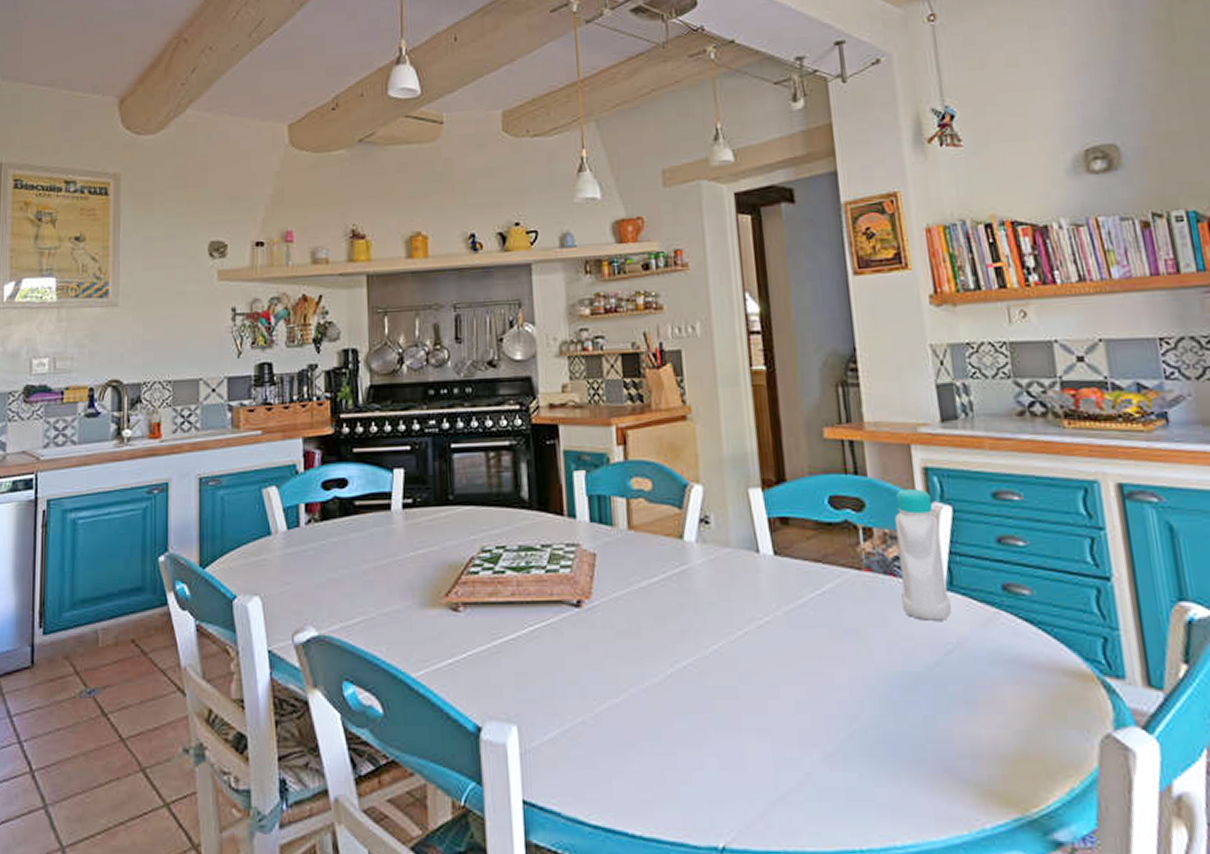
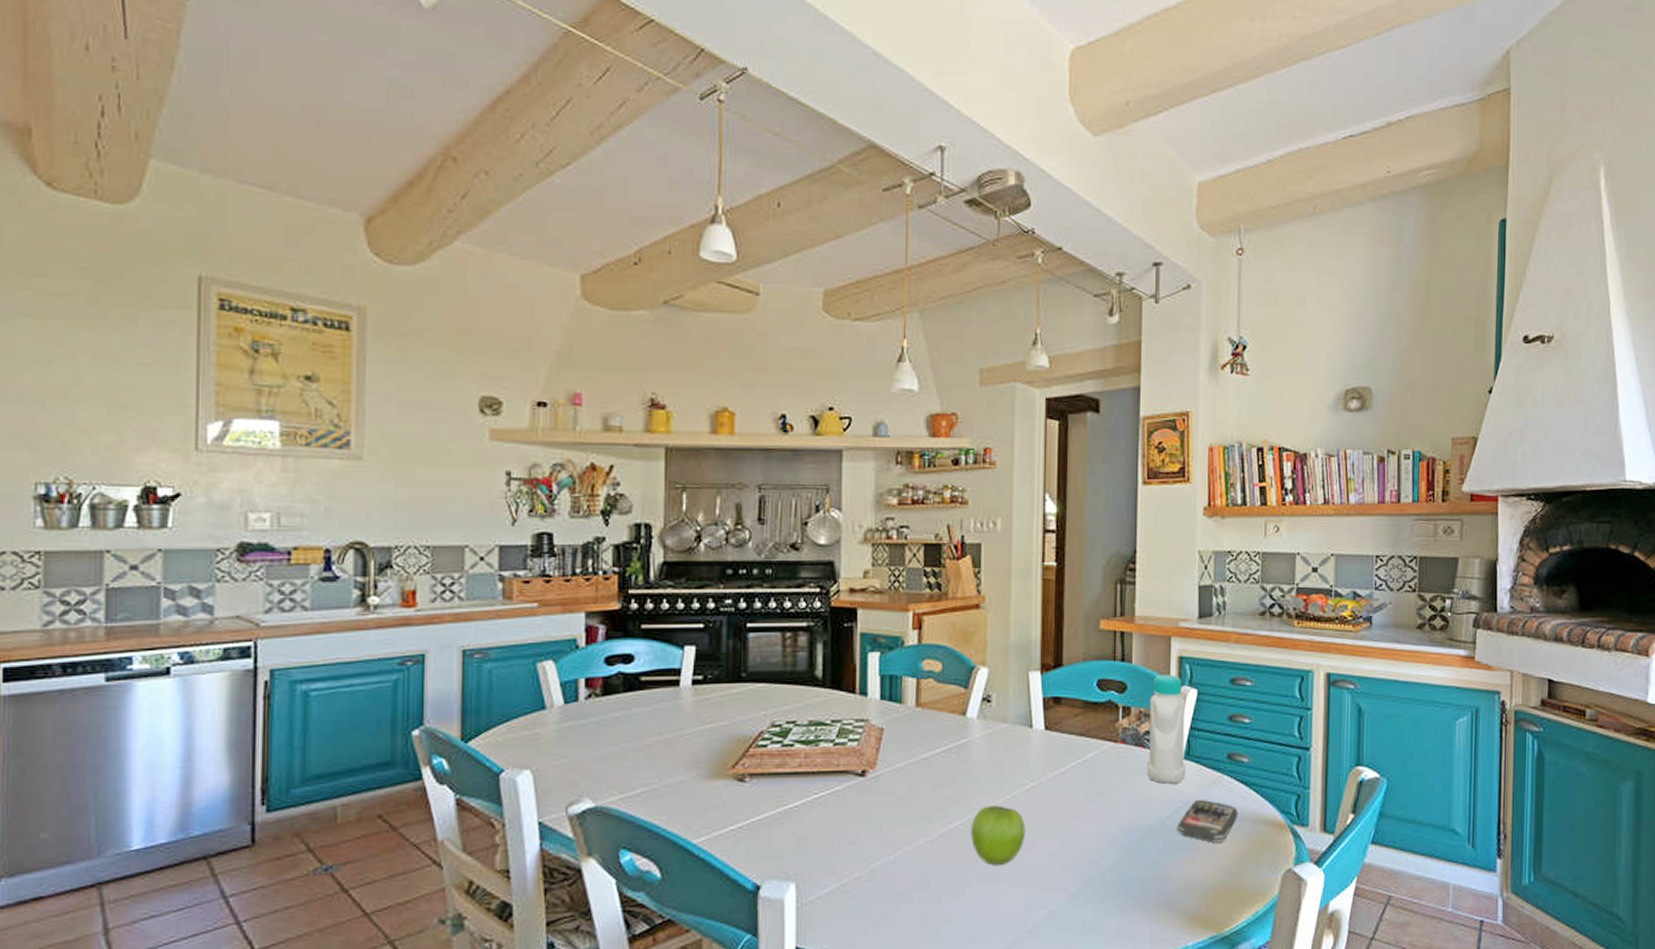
fruit: none [701,643,765,714] -> present [971,805,1026,865]
smartphone: none [949,642,1028,696] -> present [1177,800,1238,843]

